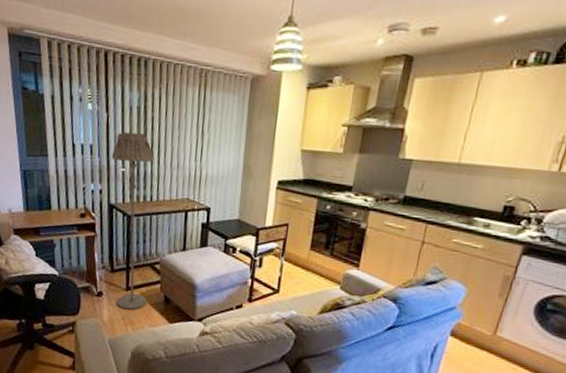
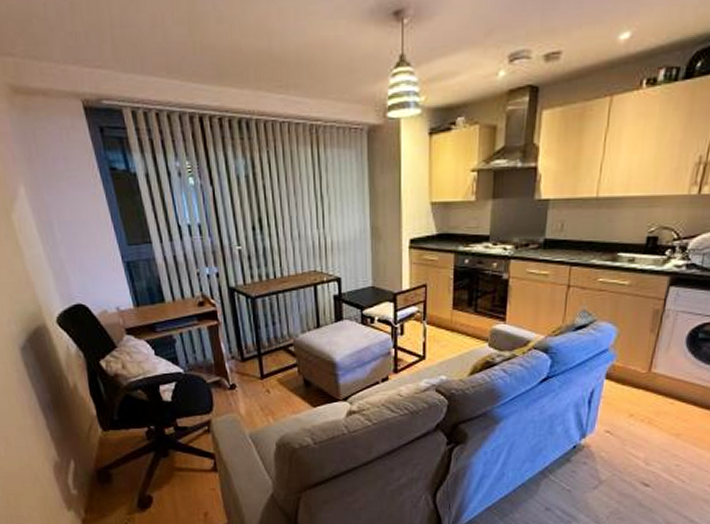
floor lamp: present [111,132,155,310] -> none [223,204,286,400]

